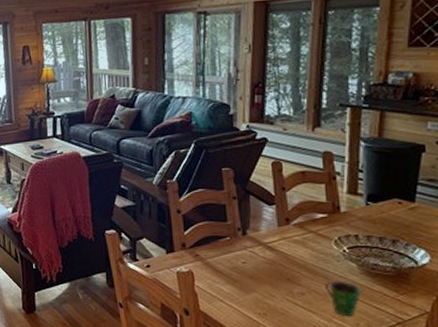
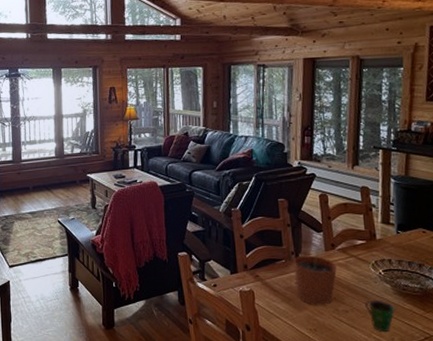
plant pot: none [240,224,292,288] -> present [293,249,337,306]

